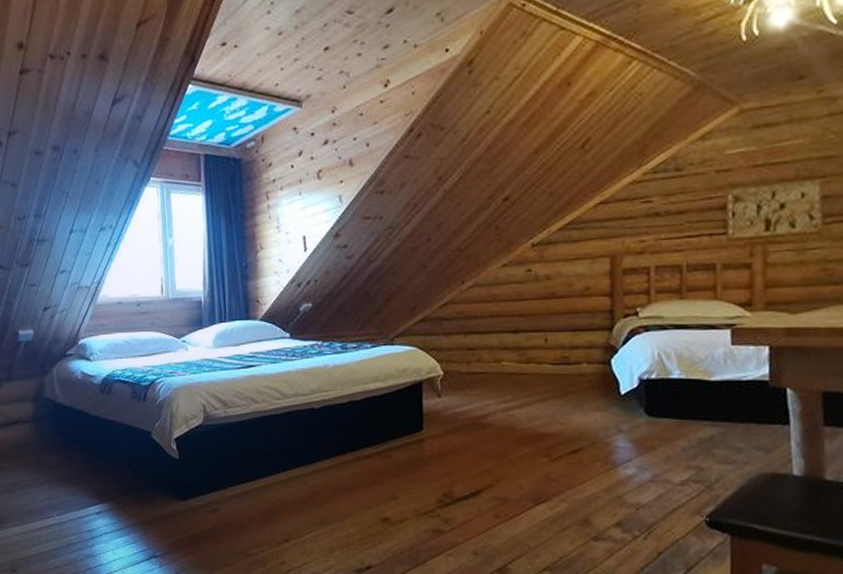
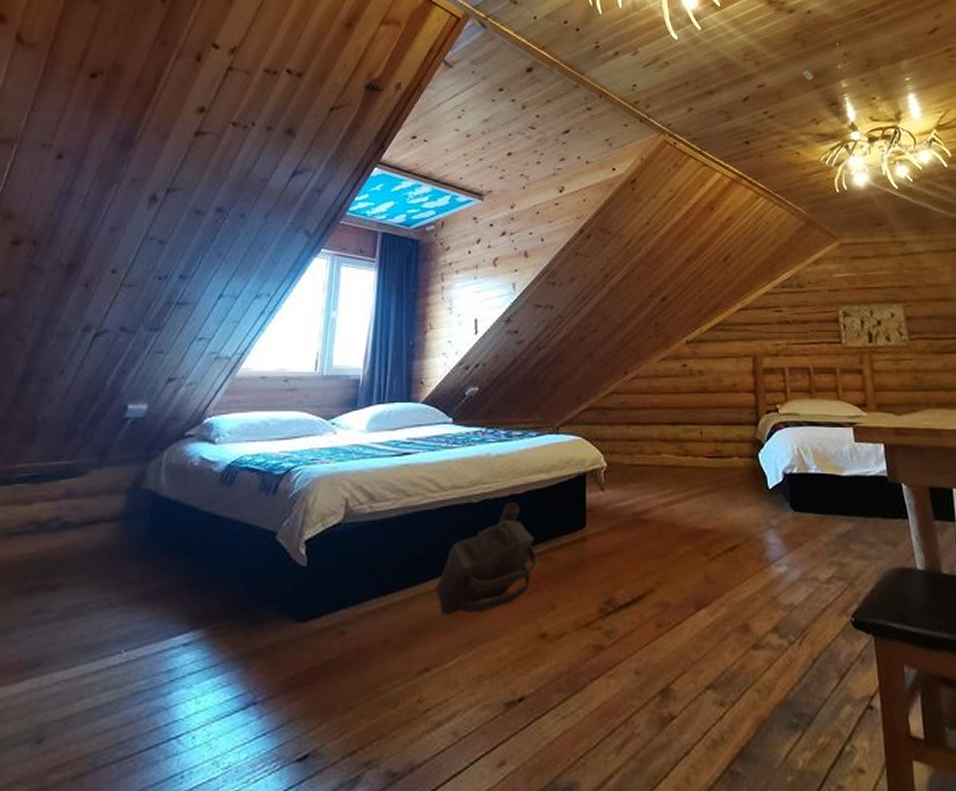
backpack: none [288,407,377,501] -> present [436,502,537,616]

